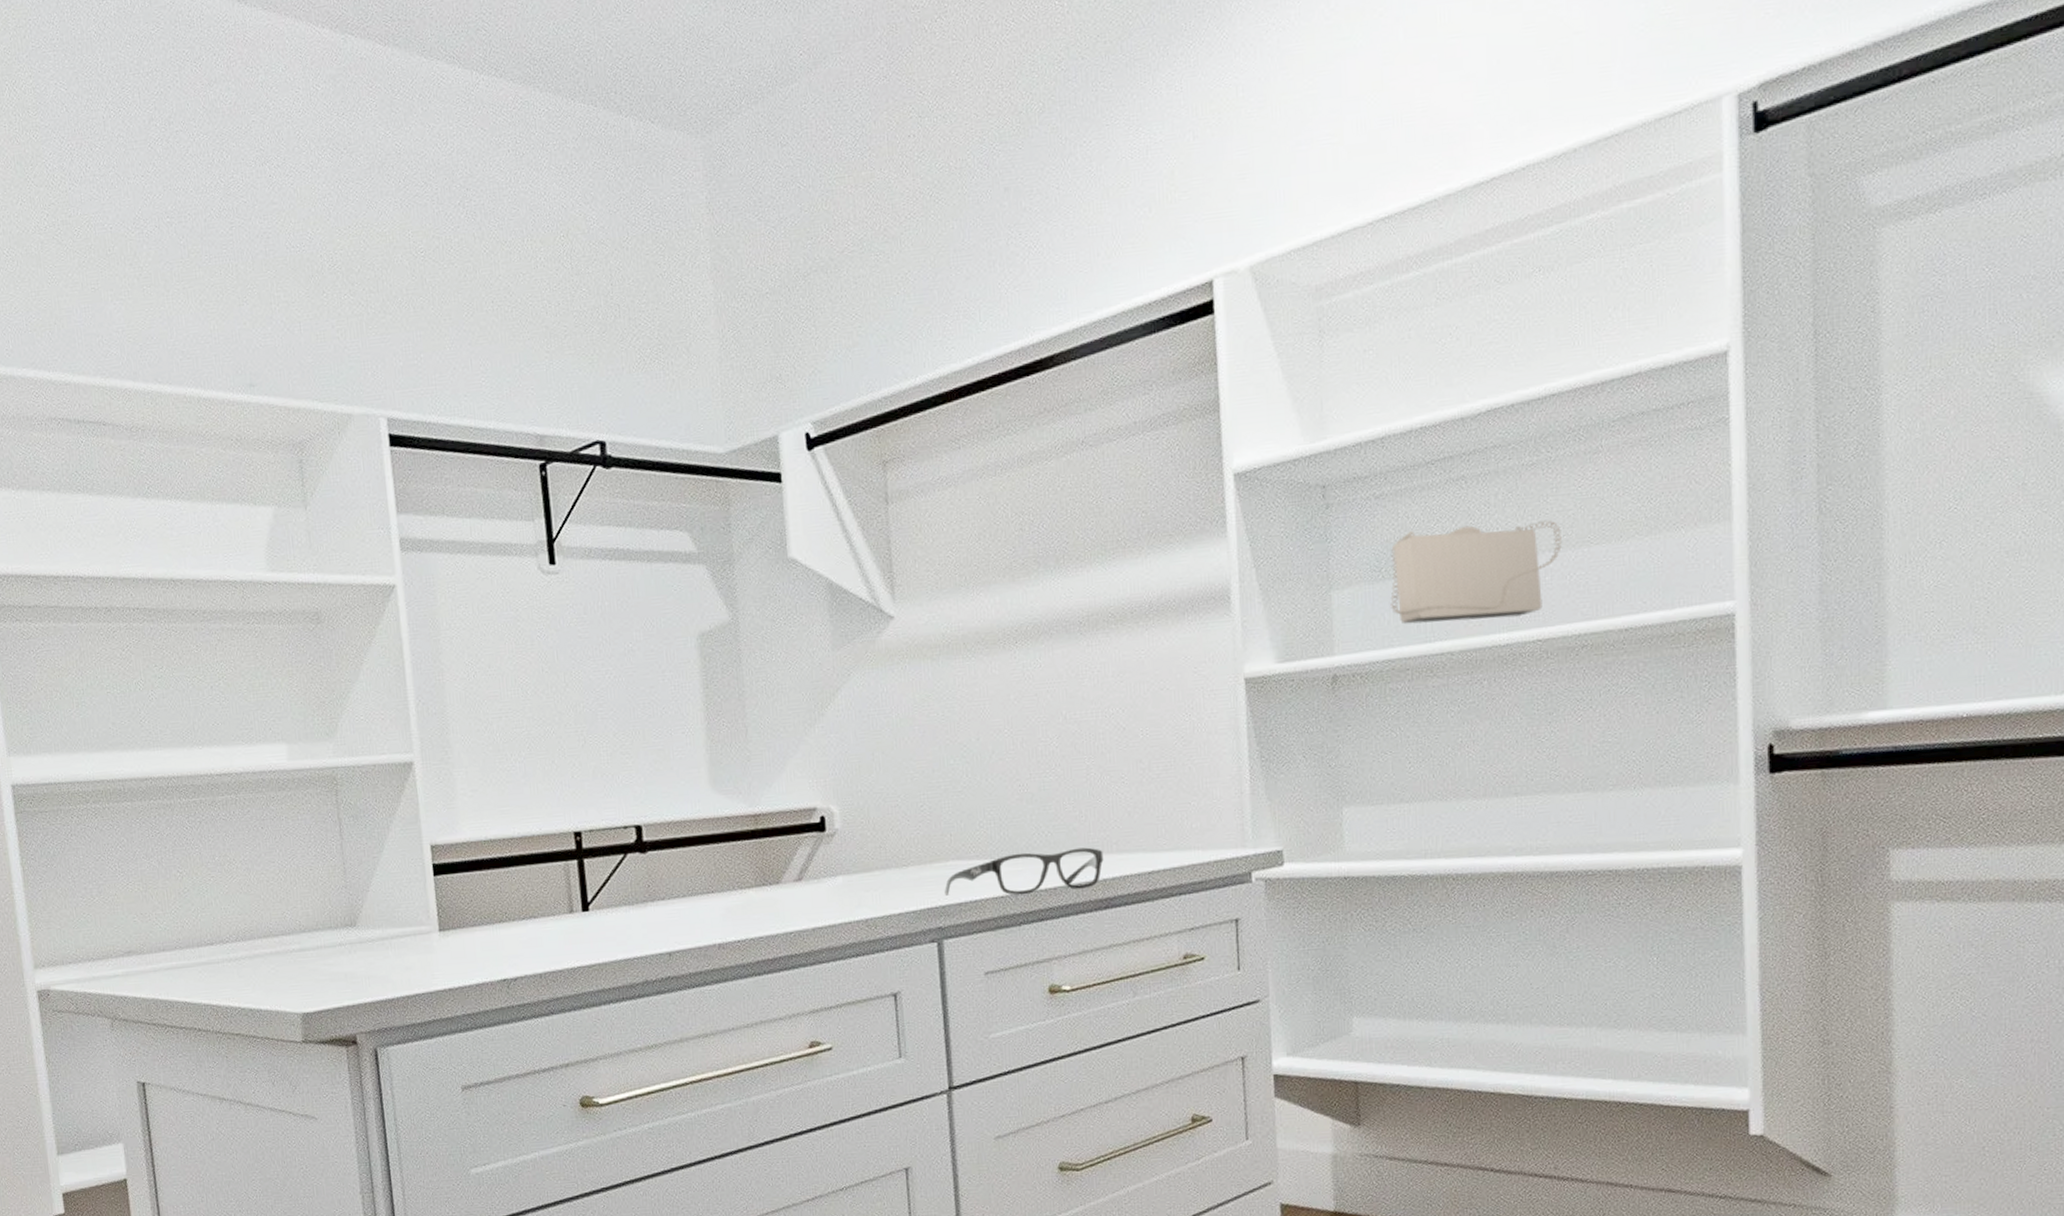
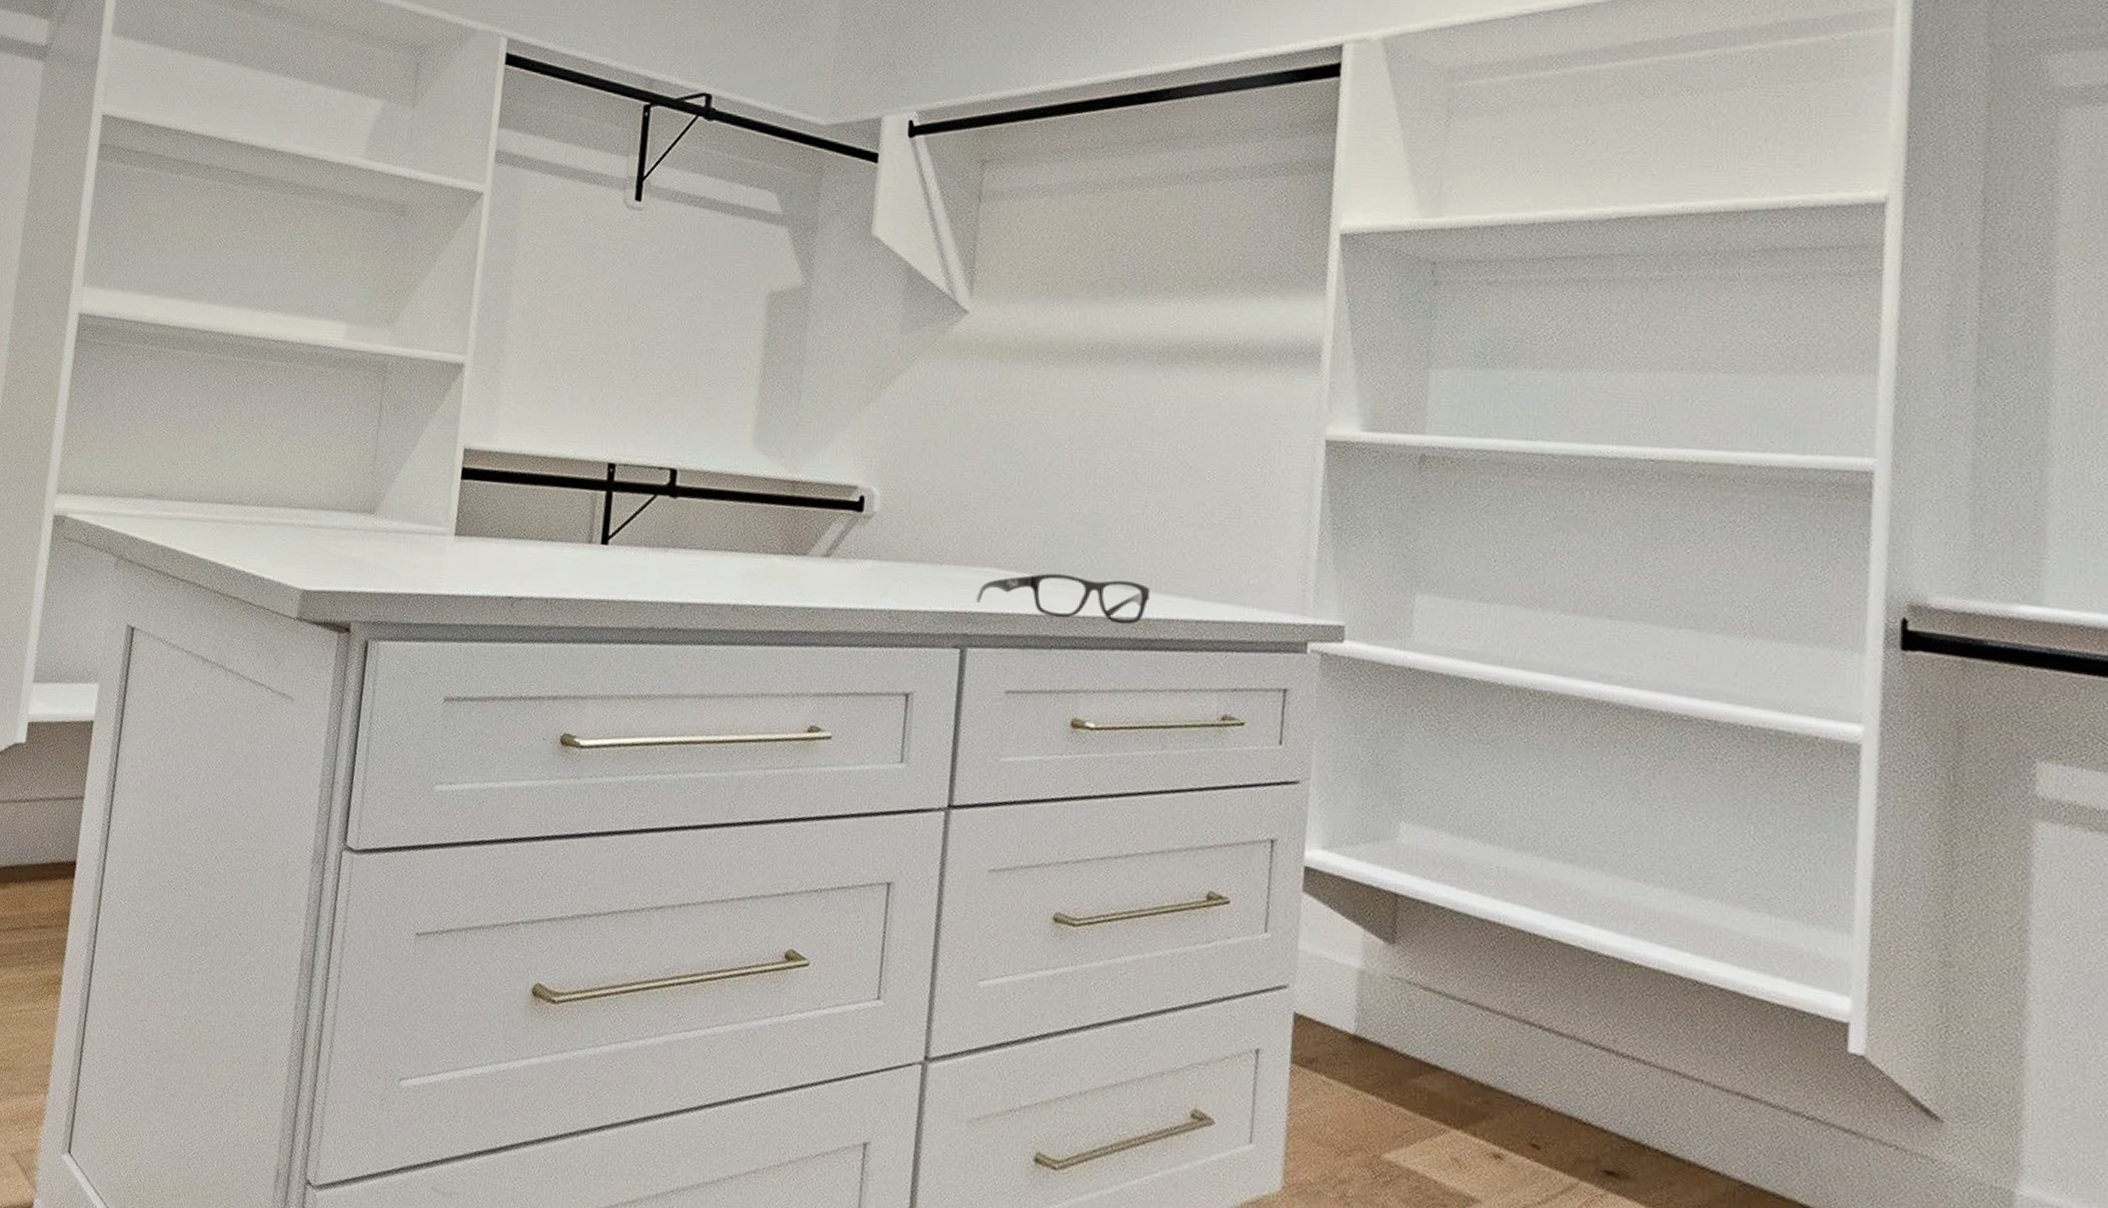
handbag: present [1390,520,1562,625] -> none [1492,324,1687,432]

